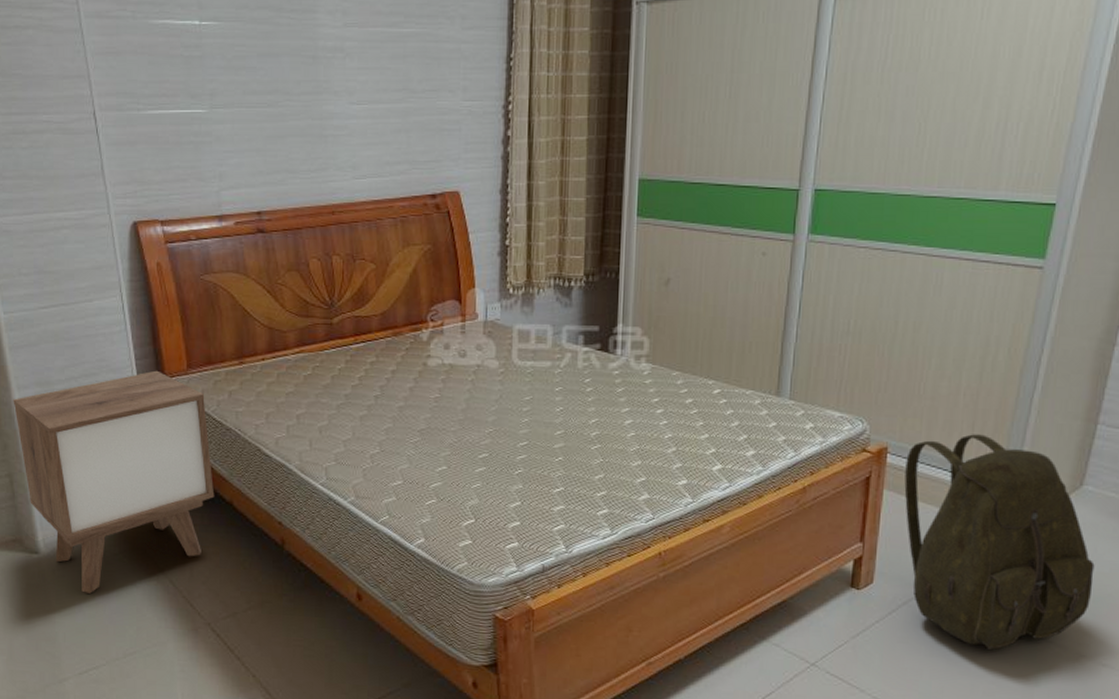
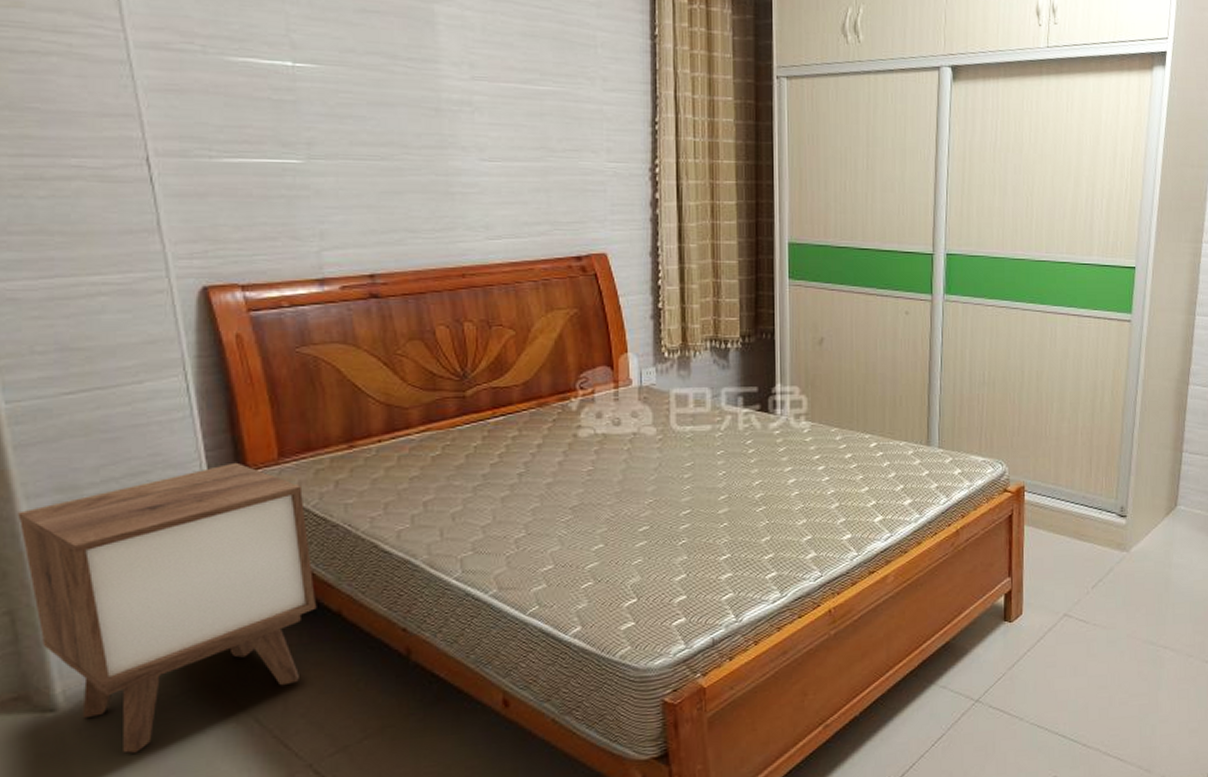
backpack: present [904,434,1095,650] -> none [1040,468,1193,662]

